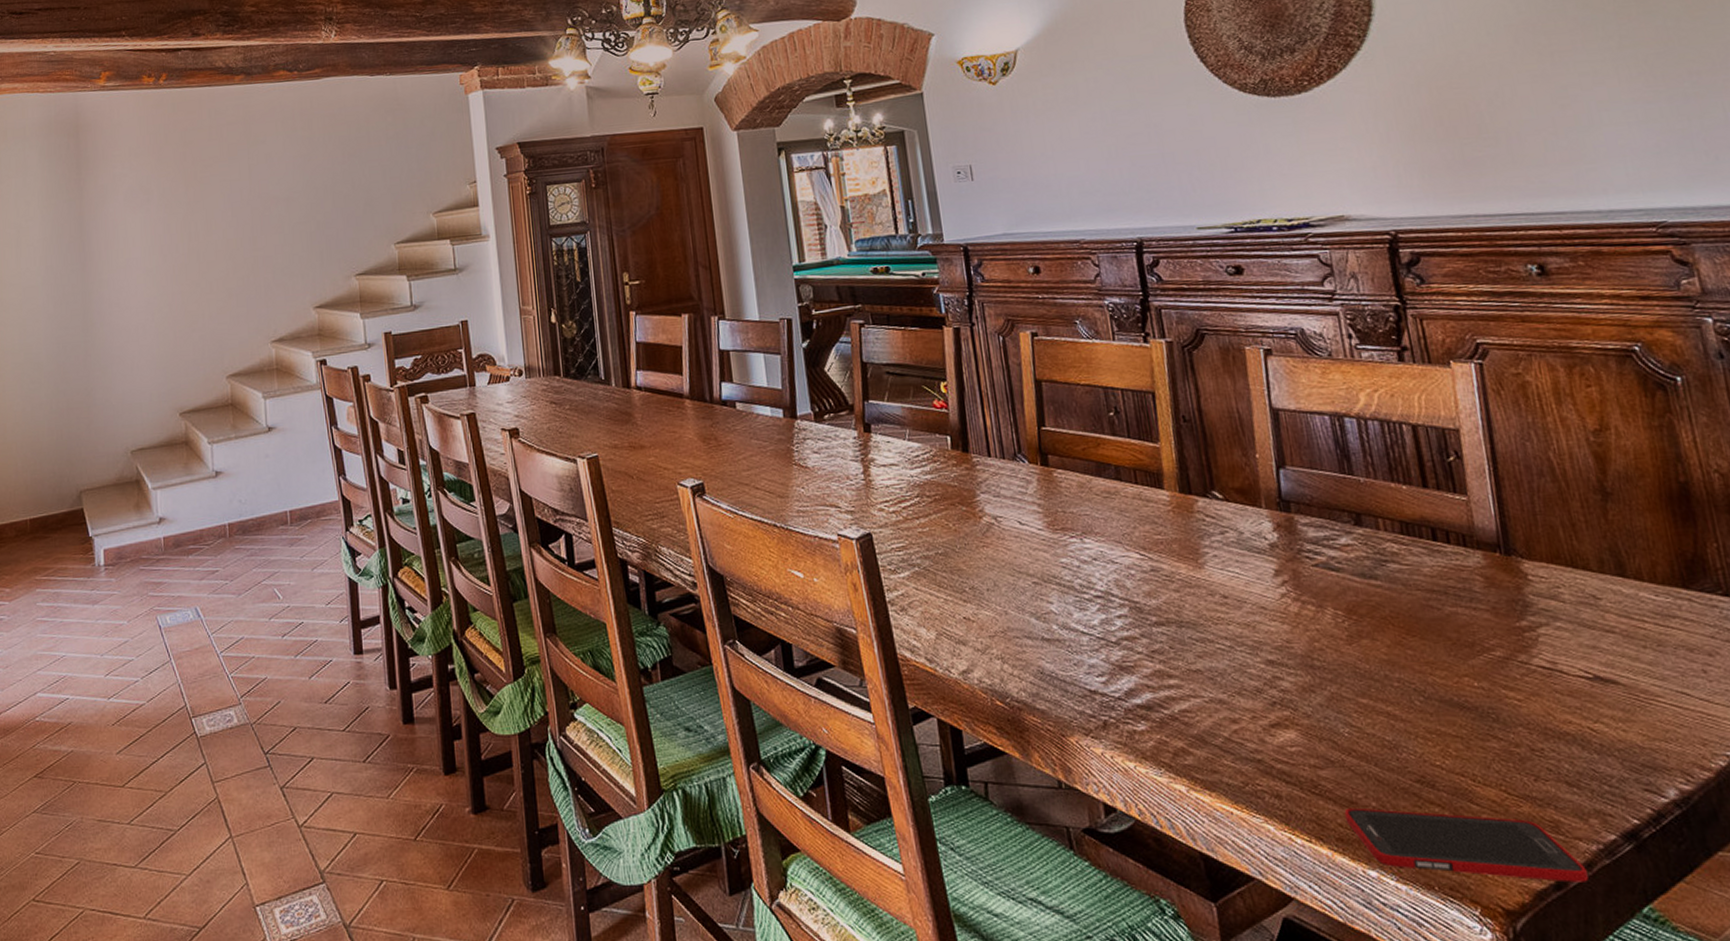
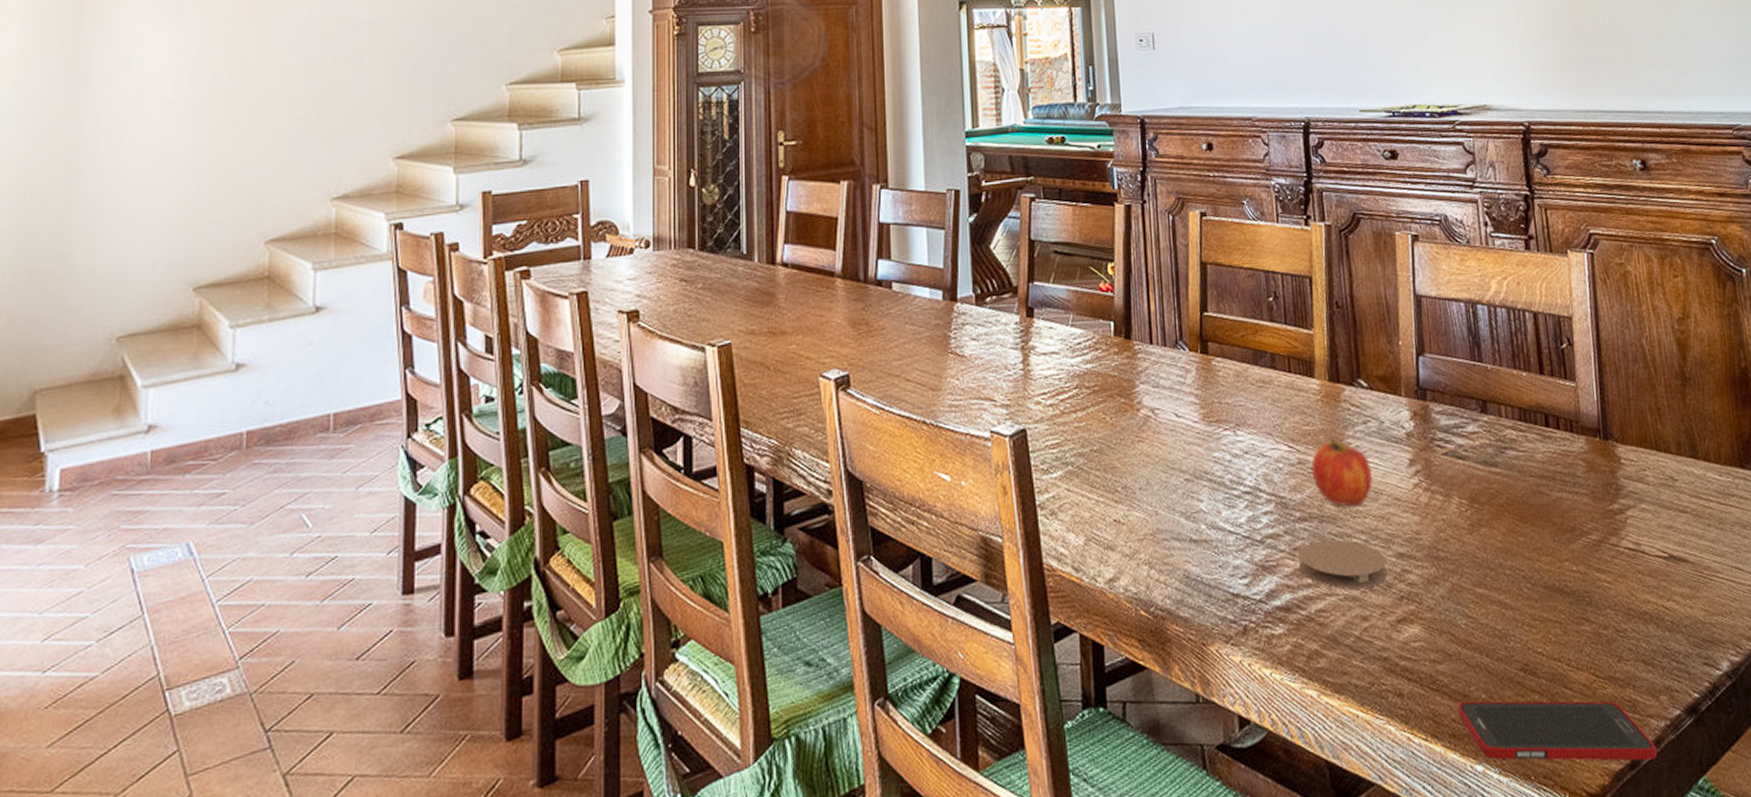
coaster: none [1156,644,1258,693] -> present [1298,540,1388,589]
fruit: none [1165,547,1235,614] -> present [1311,438,1373,507]

